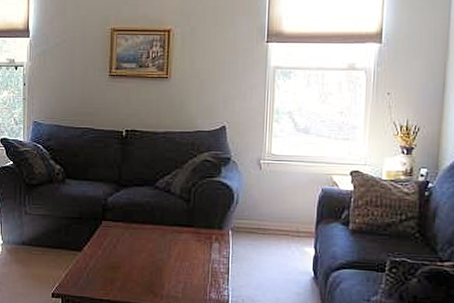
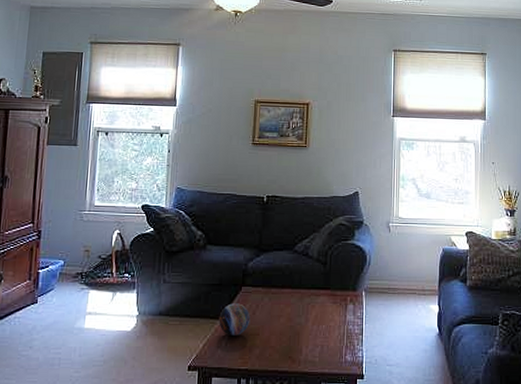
decorative orb: none [80,236,111,268] -> present [219,303,251,336]

